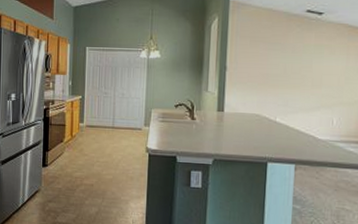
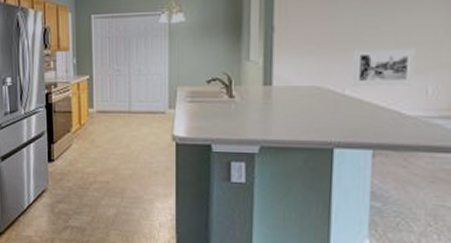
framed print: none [281,87,325,117] -> present [351,47,415,87]

